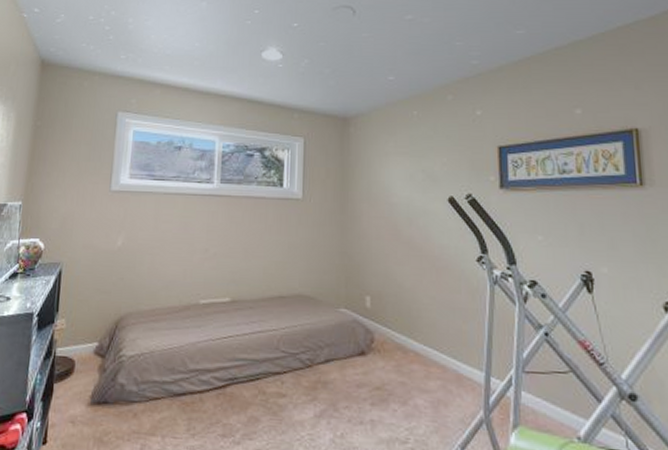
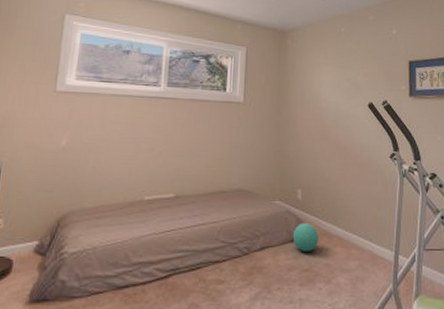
ball: none [361,335,391,368] -> present [292,223,318,253]

